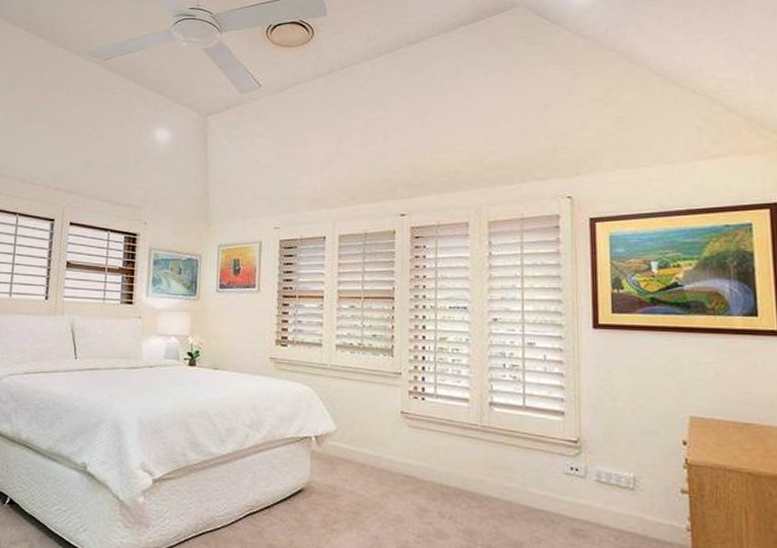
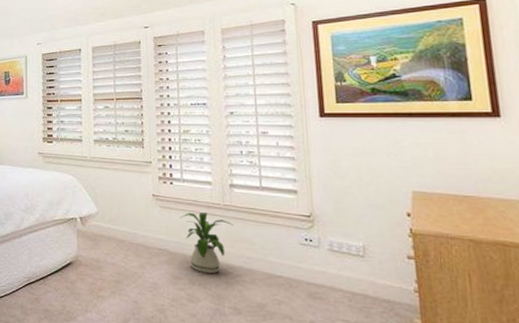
house plant: none [430,433,491,505] -> present [179,212,233,273]

